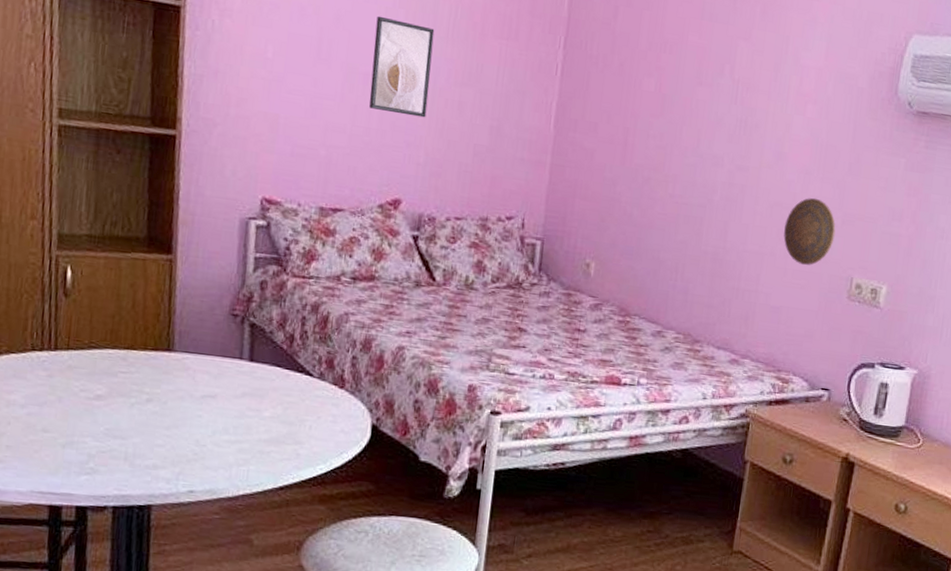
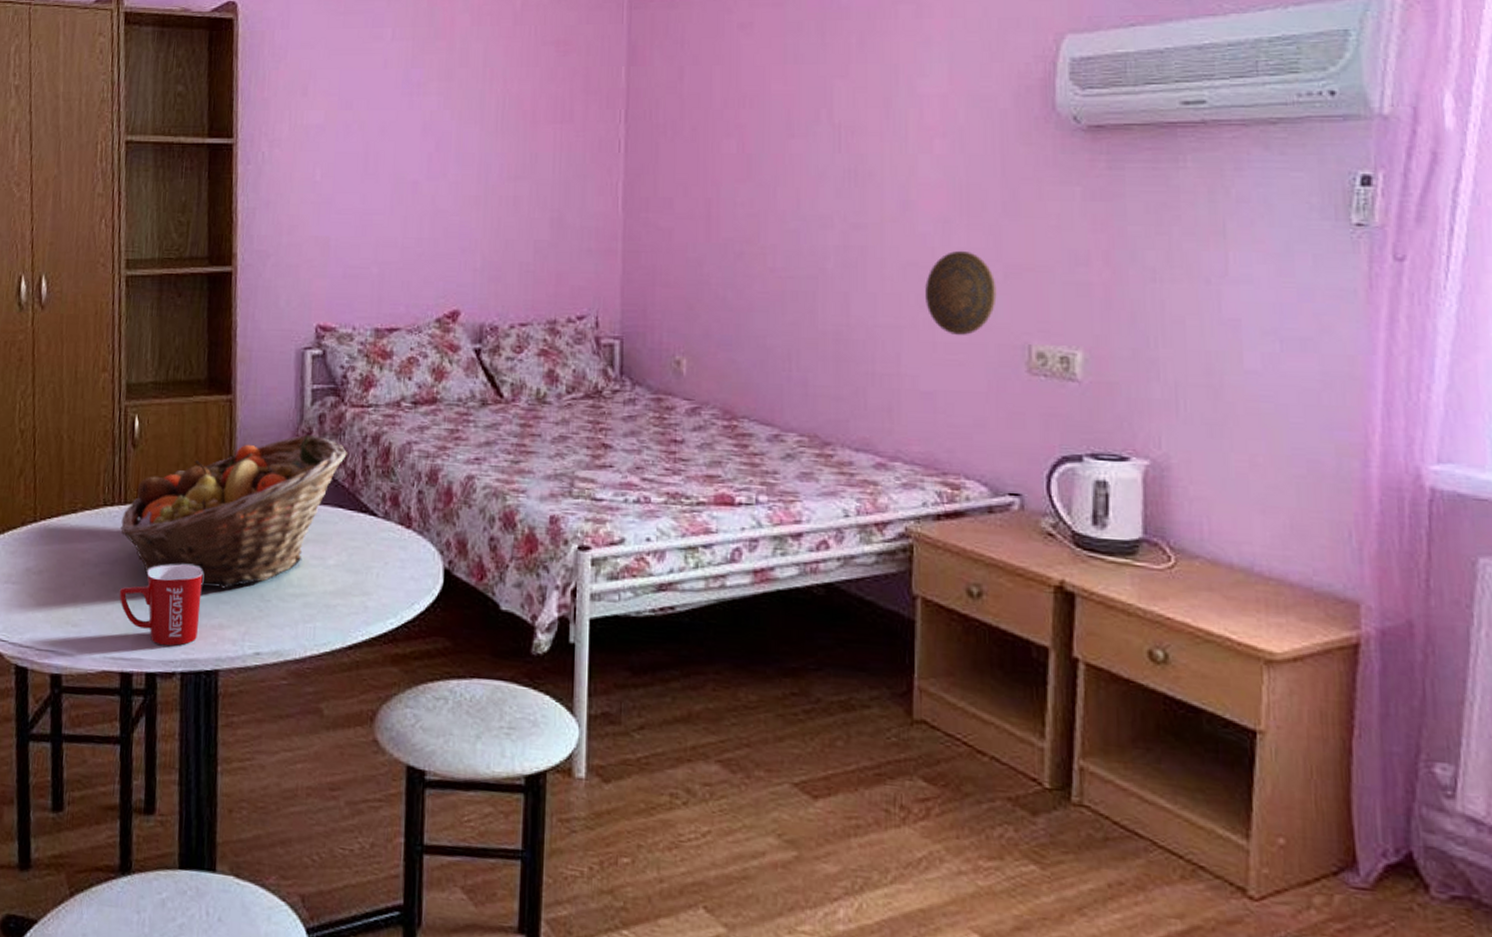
mug: none [48,409,138,483] -> present [119,564,203,646]
fruit basket: none [50,298,288,434] -> present [121,434,348,589]
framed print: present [369,16,435,118] -> none [419,121,483,220]

